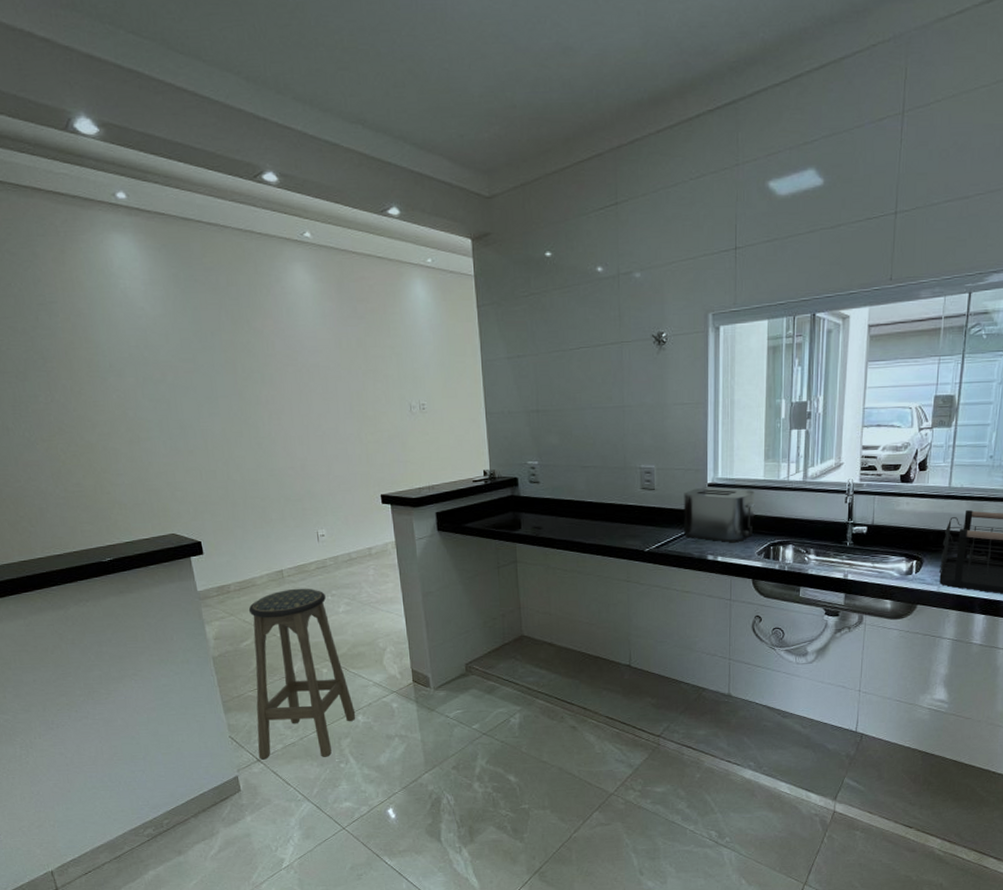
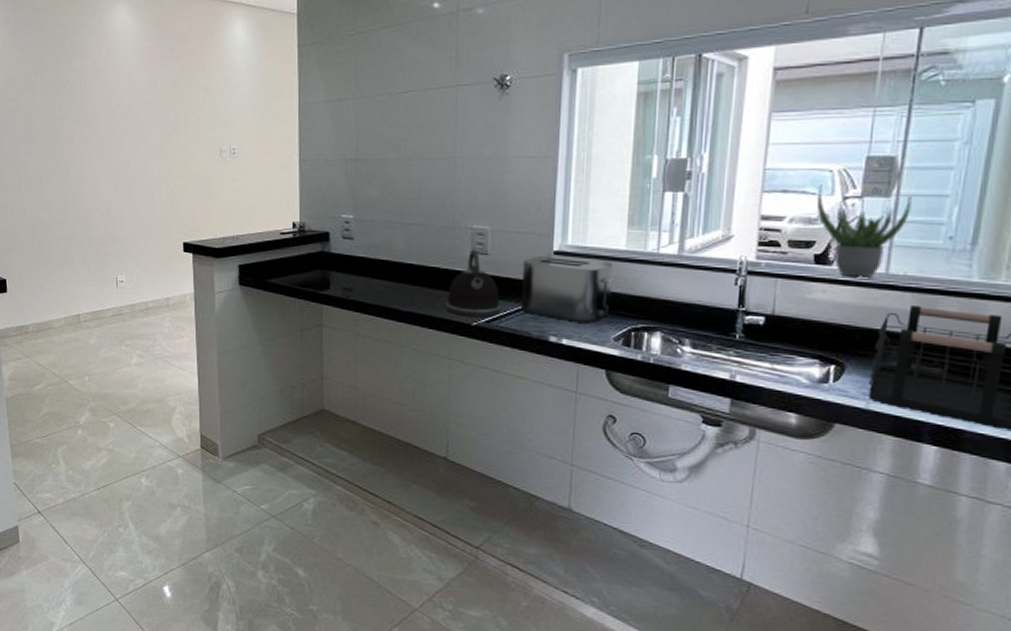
stool: present [248,588,356,760] -> none [39,334,139,519]
kettle: none [622,485,668,544] -> present [446,249,501,317]
potted plant: none [901,419,965,491] -> present [816,185,912,277]

